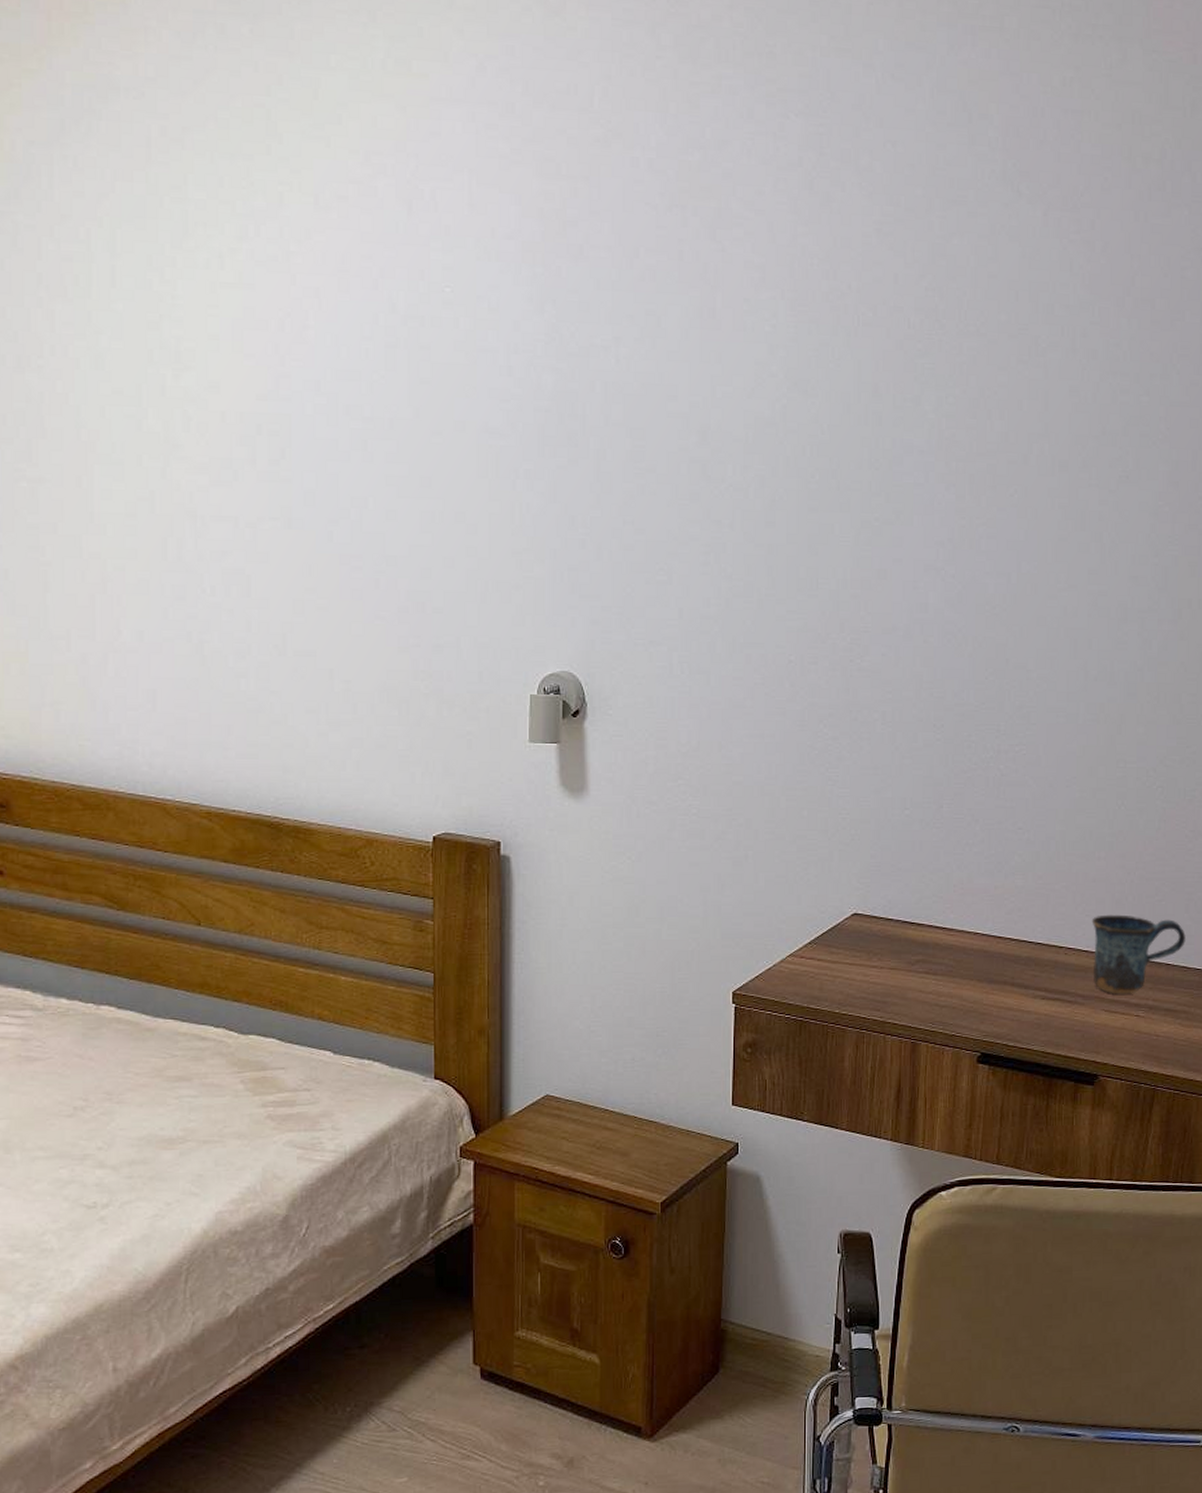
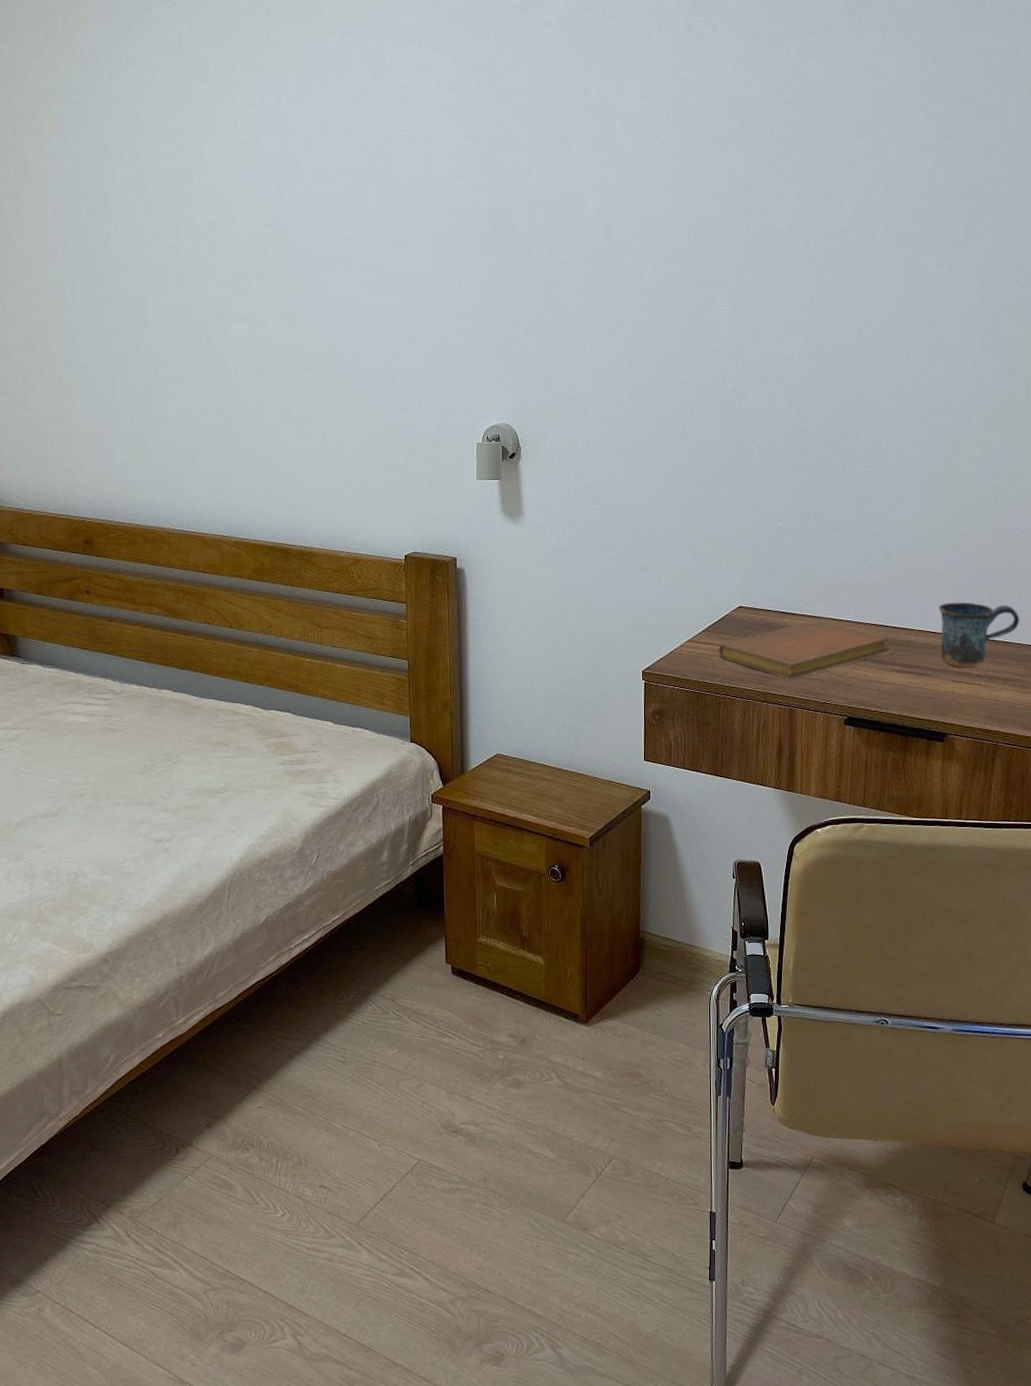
notebook: none [827,933,1032,1005] -> present [718,620,889,679]

